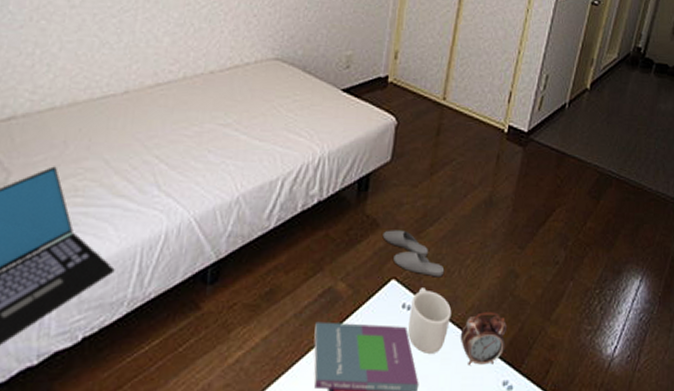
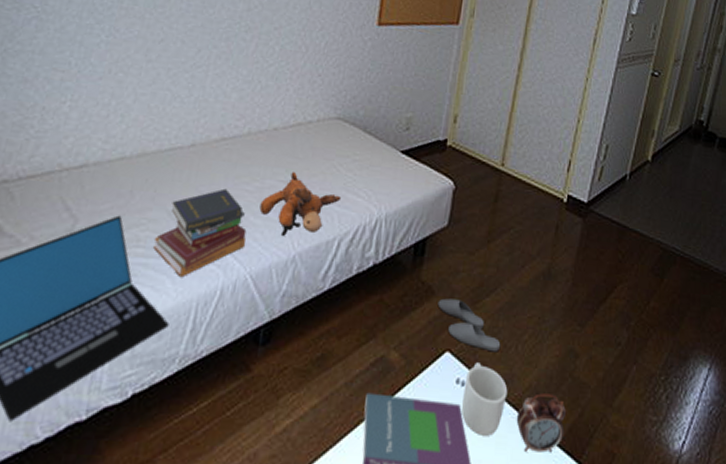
books: none [92,134,188,224] -> present [153,188,247,278]
stuffed animal: none [200,115,283,178] -> present [259,172,342,236]

